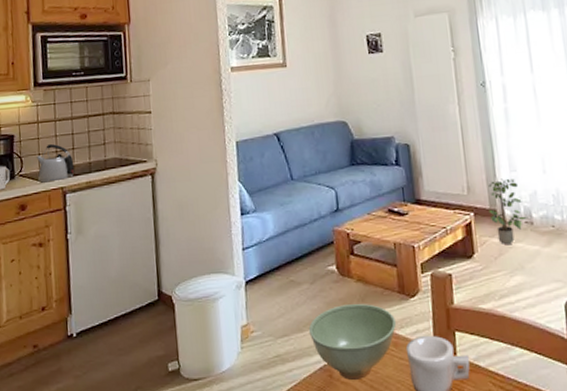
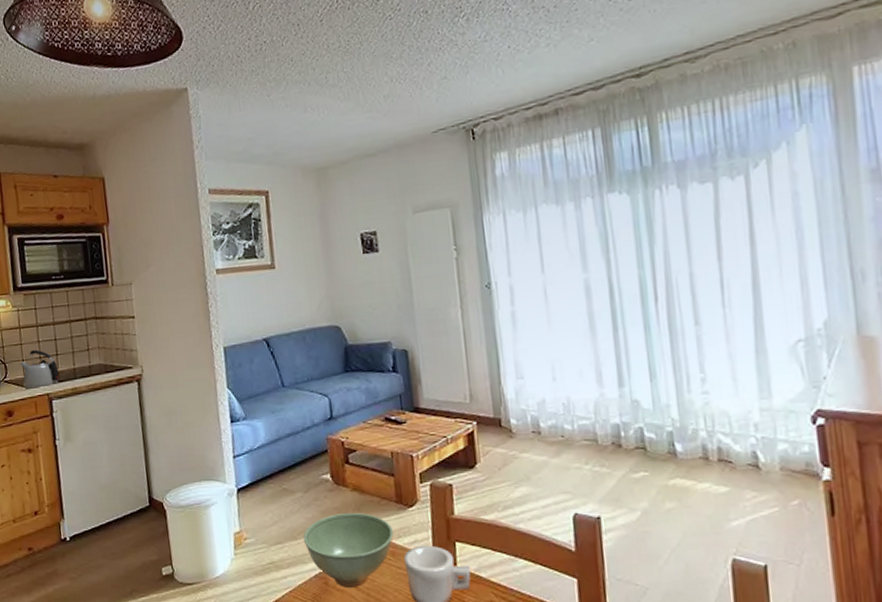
potted plant: present [488,178,529,244] -> none [492,386,536,454]

